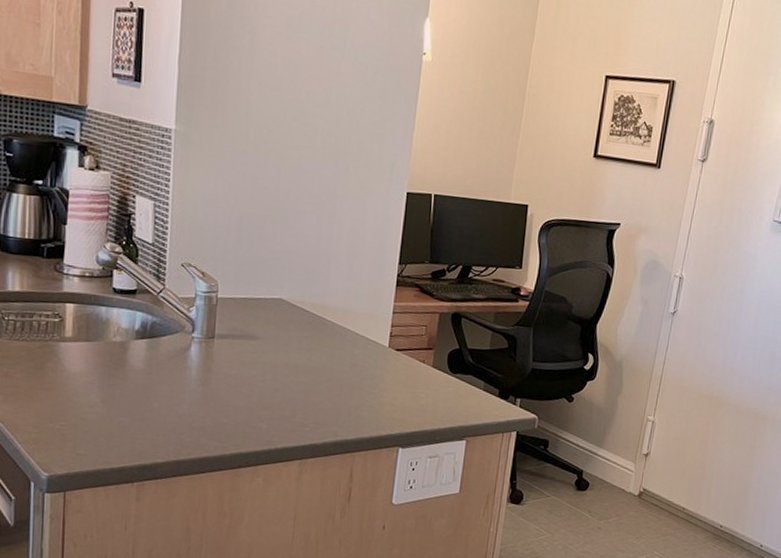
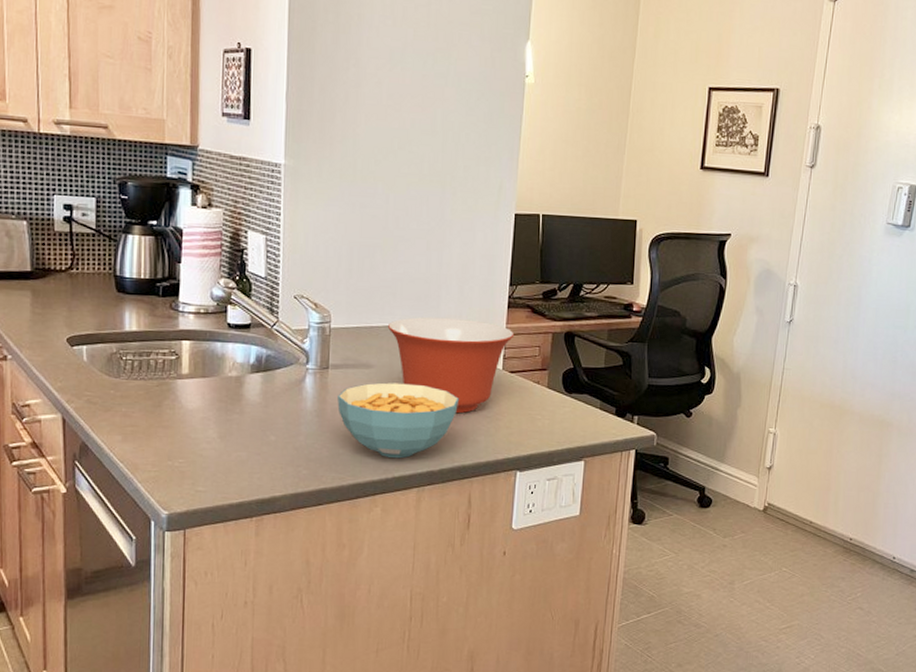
cereal bowl: none [222,354,344,431] -> present [337,382,459,459]
mixing bowl: none [274,291,402,389] -> present [387,317,515,414]

